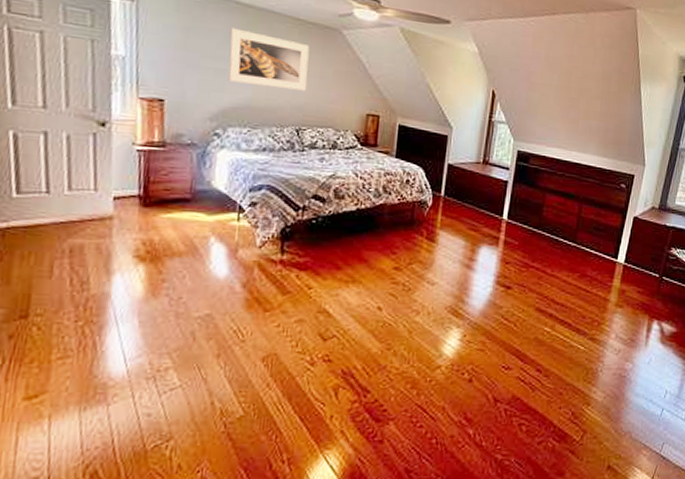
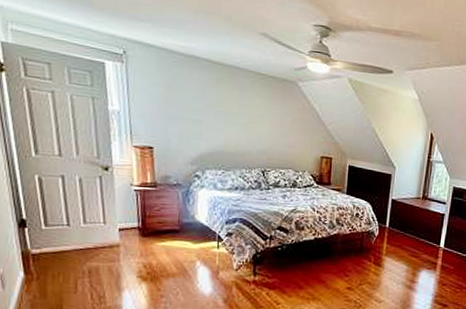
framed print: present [228,27,310,91] -> none [203,83,271,137]

